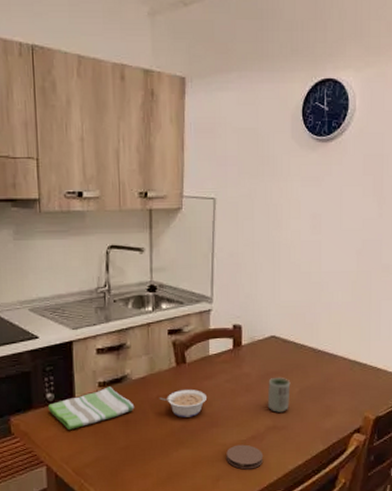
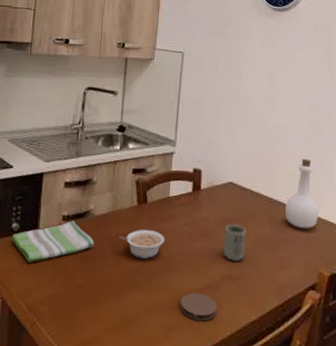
bottle: none [331,305,365,377] -> present [285,158,319,229]

